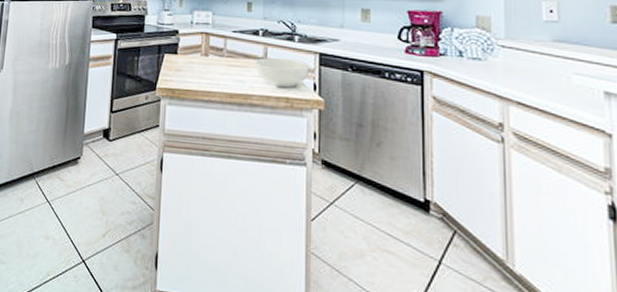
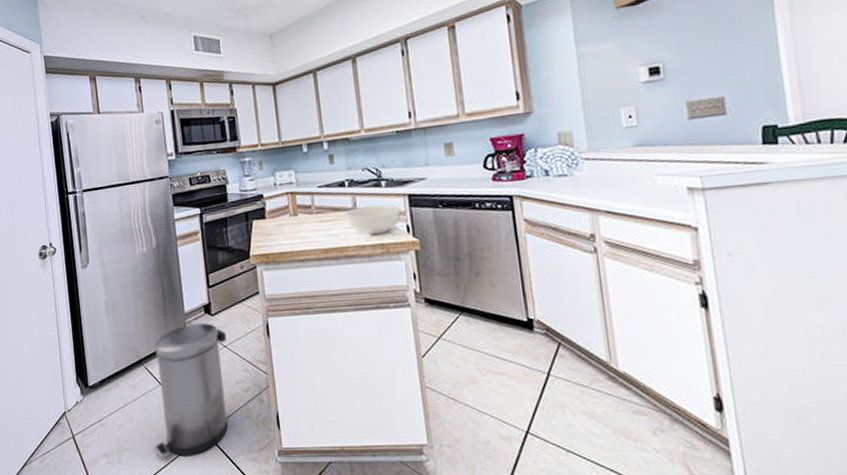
pedal bin: none [29,146,121,282] -> present [154,323,228,459]

